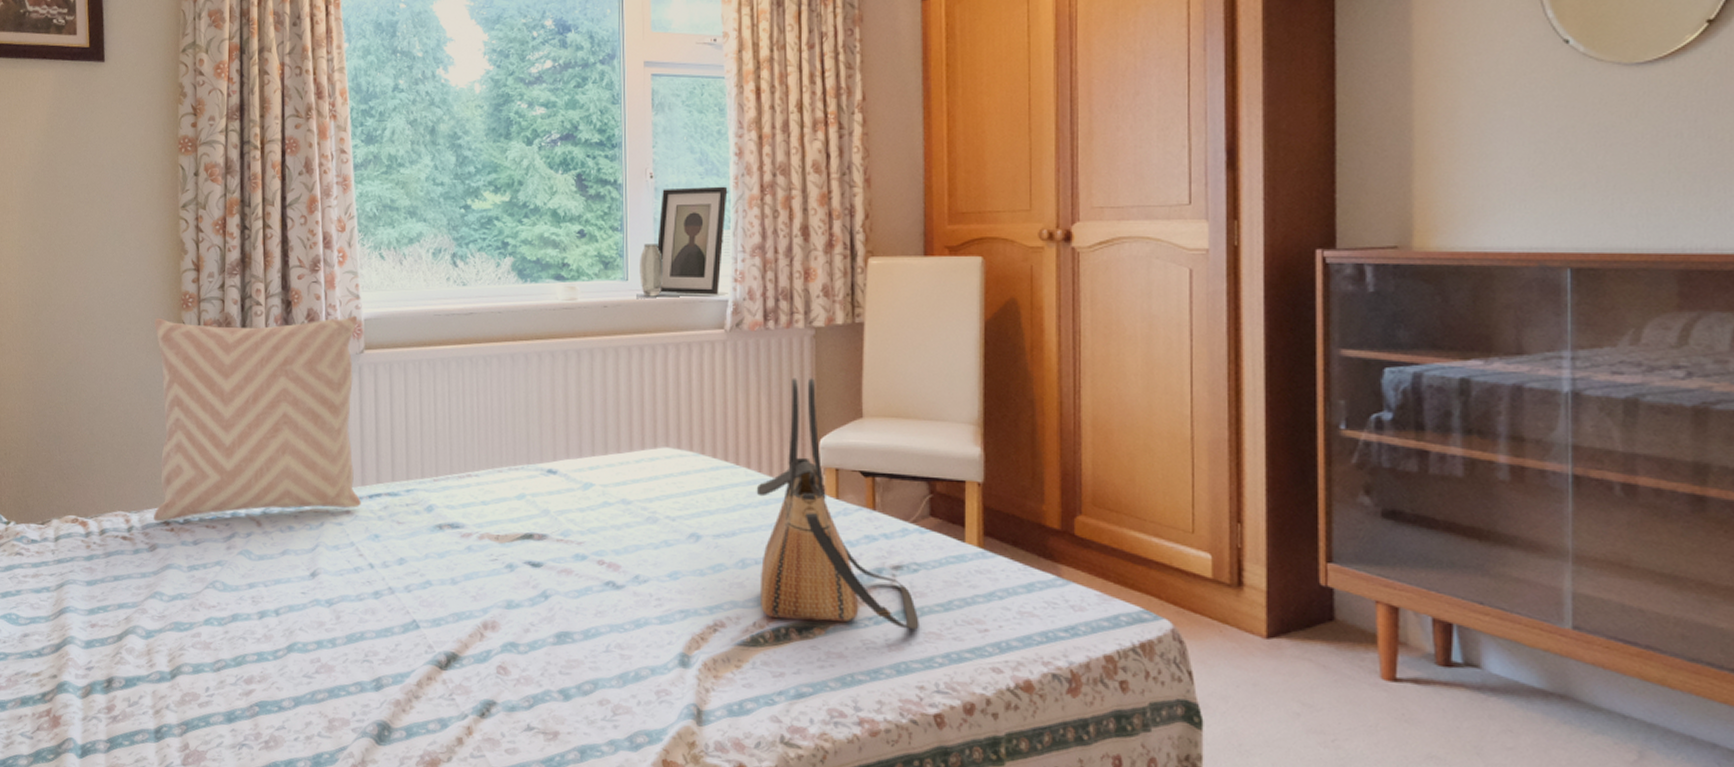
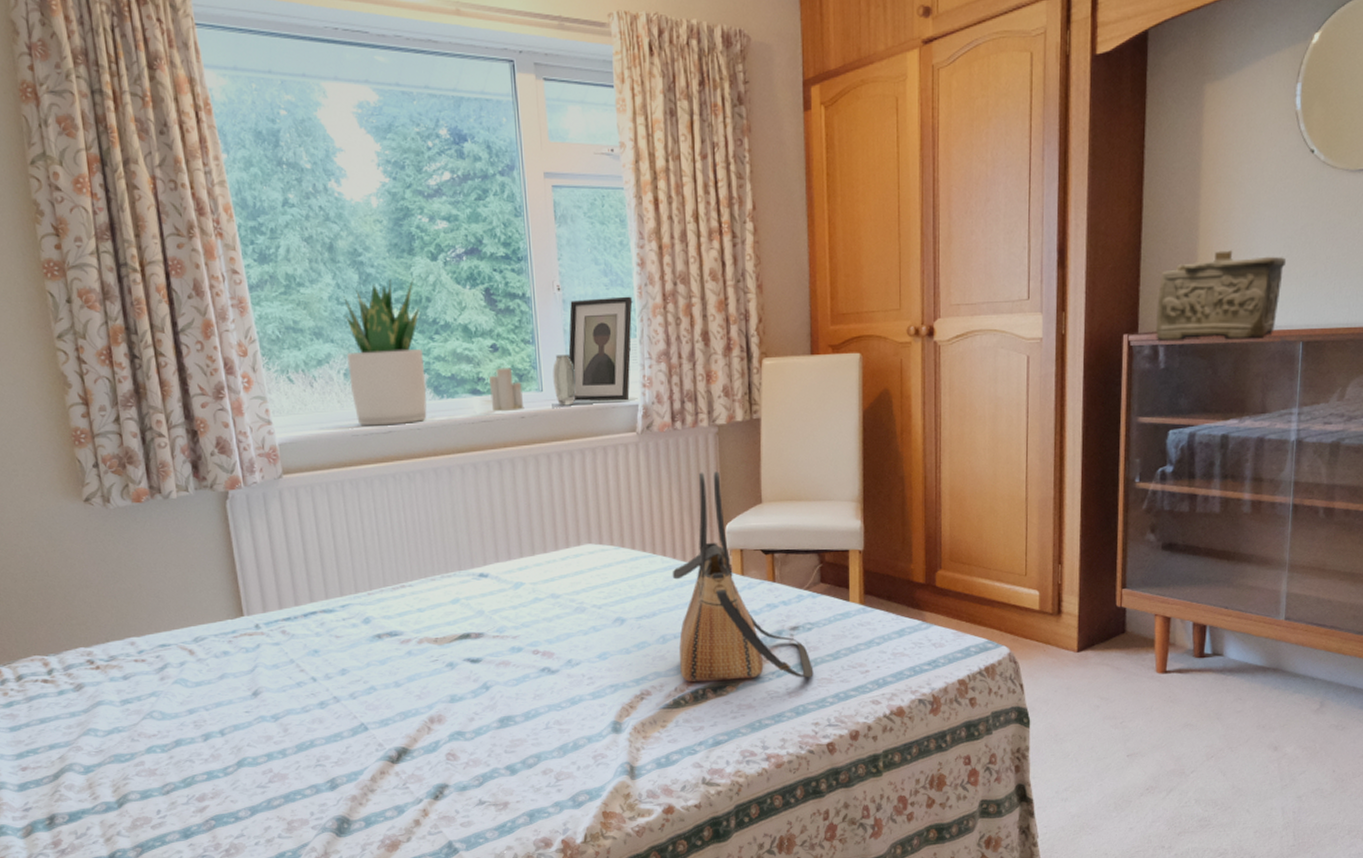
pillow: present [154,315,361,522] -> none [44,441,297,662]
planter: none [437,161,511,307] -> present [342,277,427,426]
candle: none [574,251,608,300] -> present [489,365,525,412]
decorative box: none [1360,155,1540,262] -> present [1156,250,1287,342]

